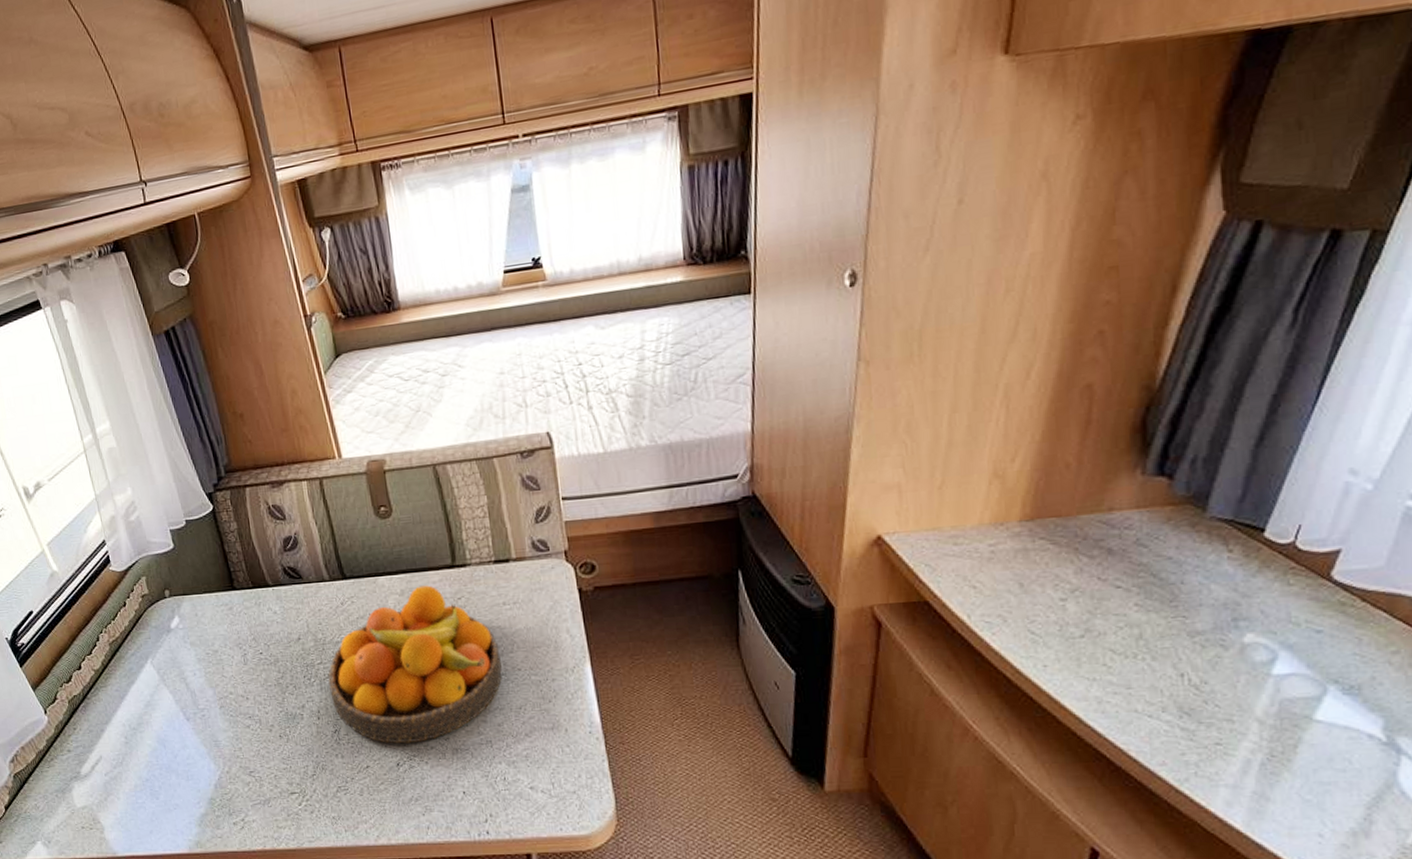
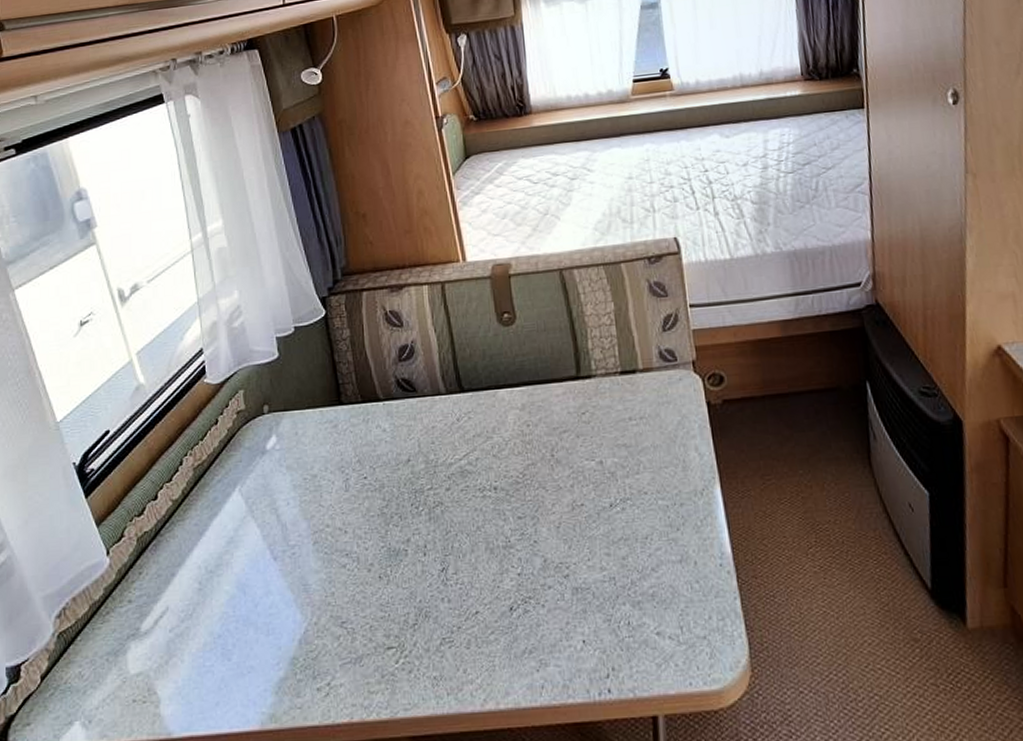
fruit bowl: present [328,585,502,744] -> none [438,398,627,584]

